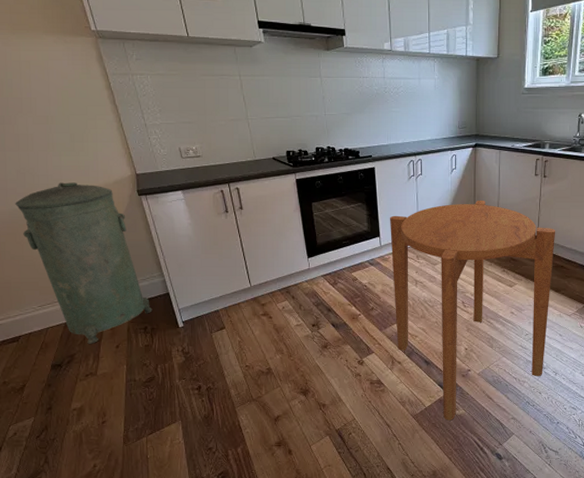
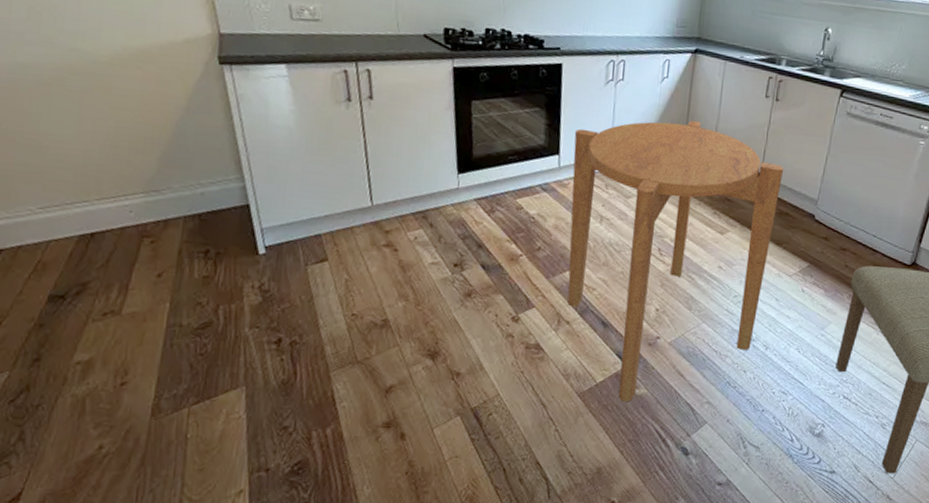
trash can: present [15,182,153,344] -> none [19,32,221,269]

